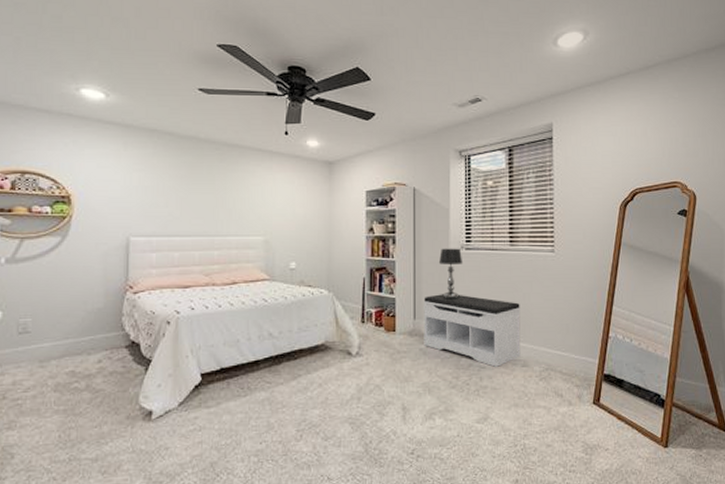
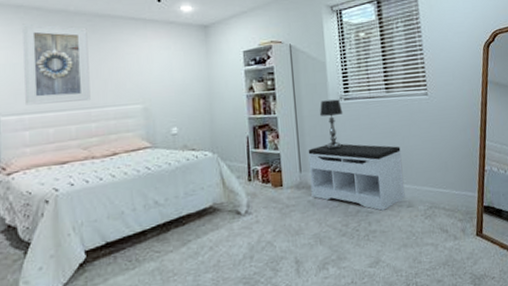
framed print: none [154,148,215,229] -> present [22,23,91,105]

